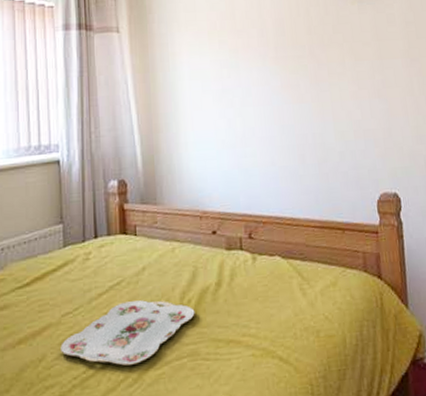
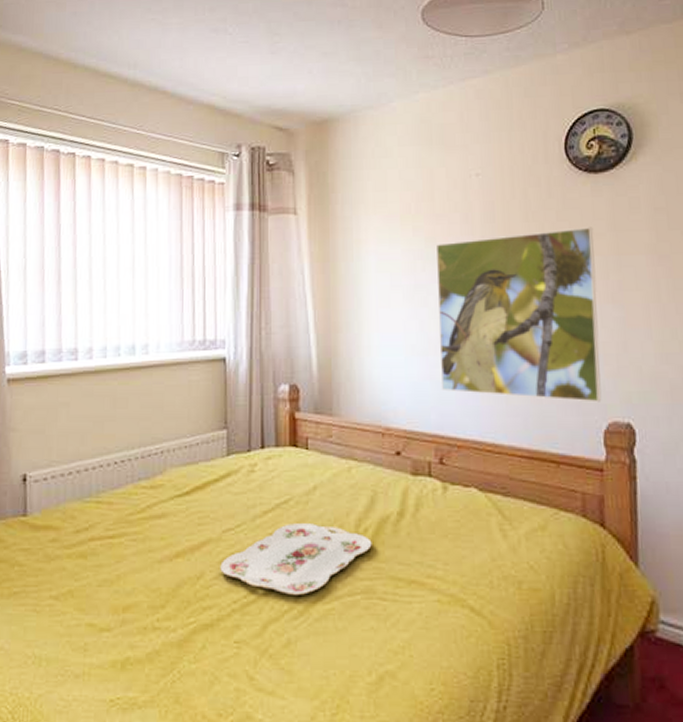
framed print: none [238,38,374,178] -> present [435,227,602,402]

